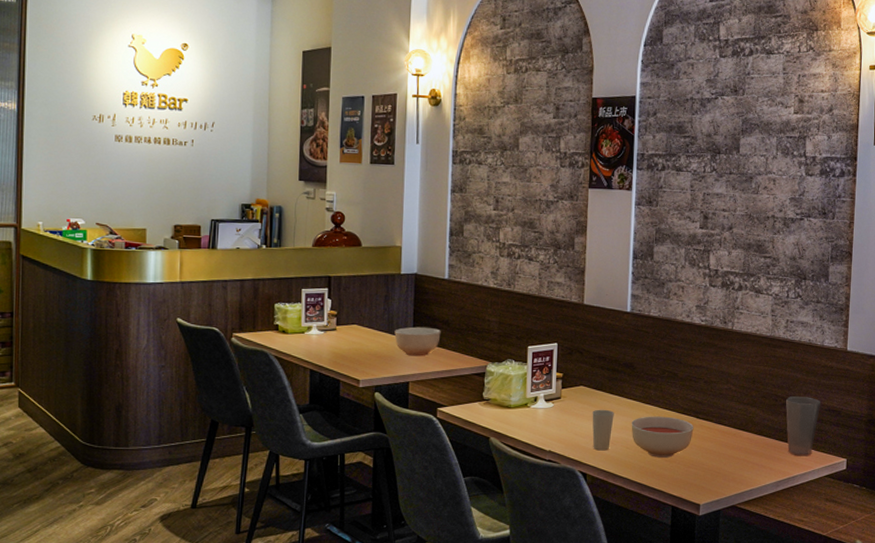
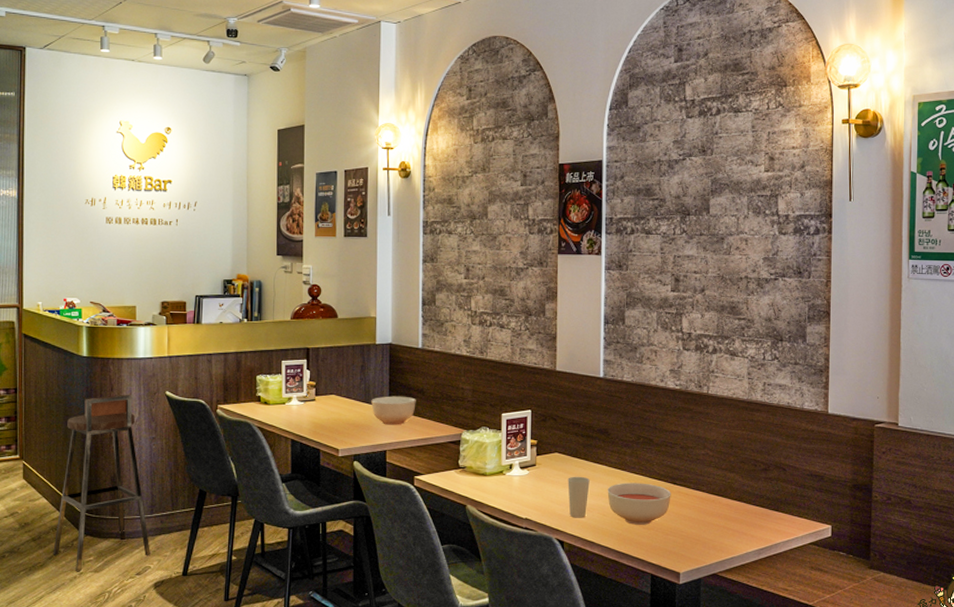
bar stool: none [50,321,157,505] -> present [53,395,150,572]
cup: present [785,396,822,457] -> none [765,461,803,523]

